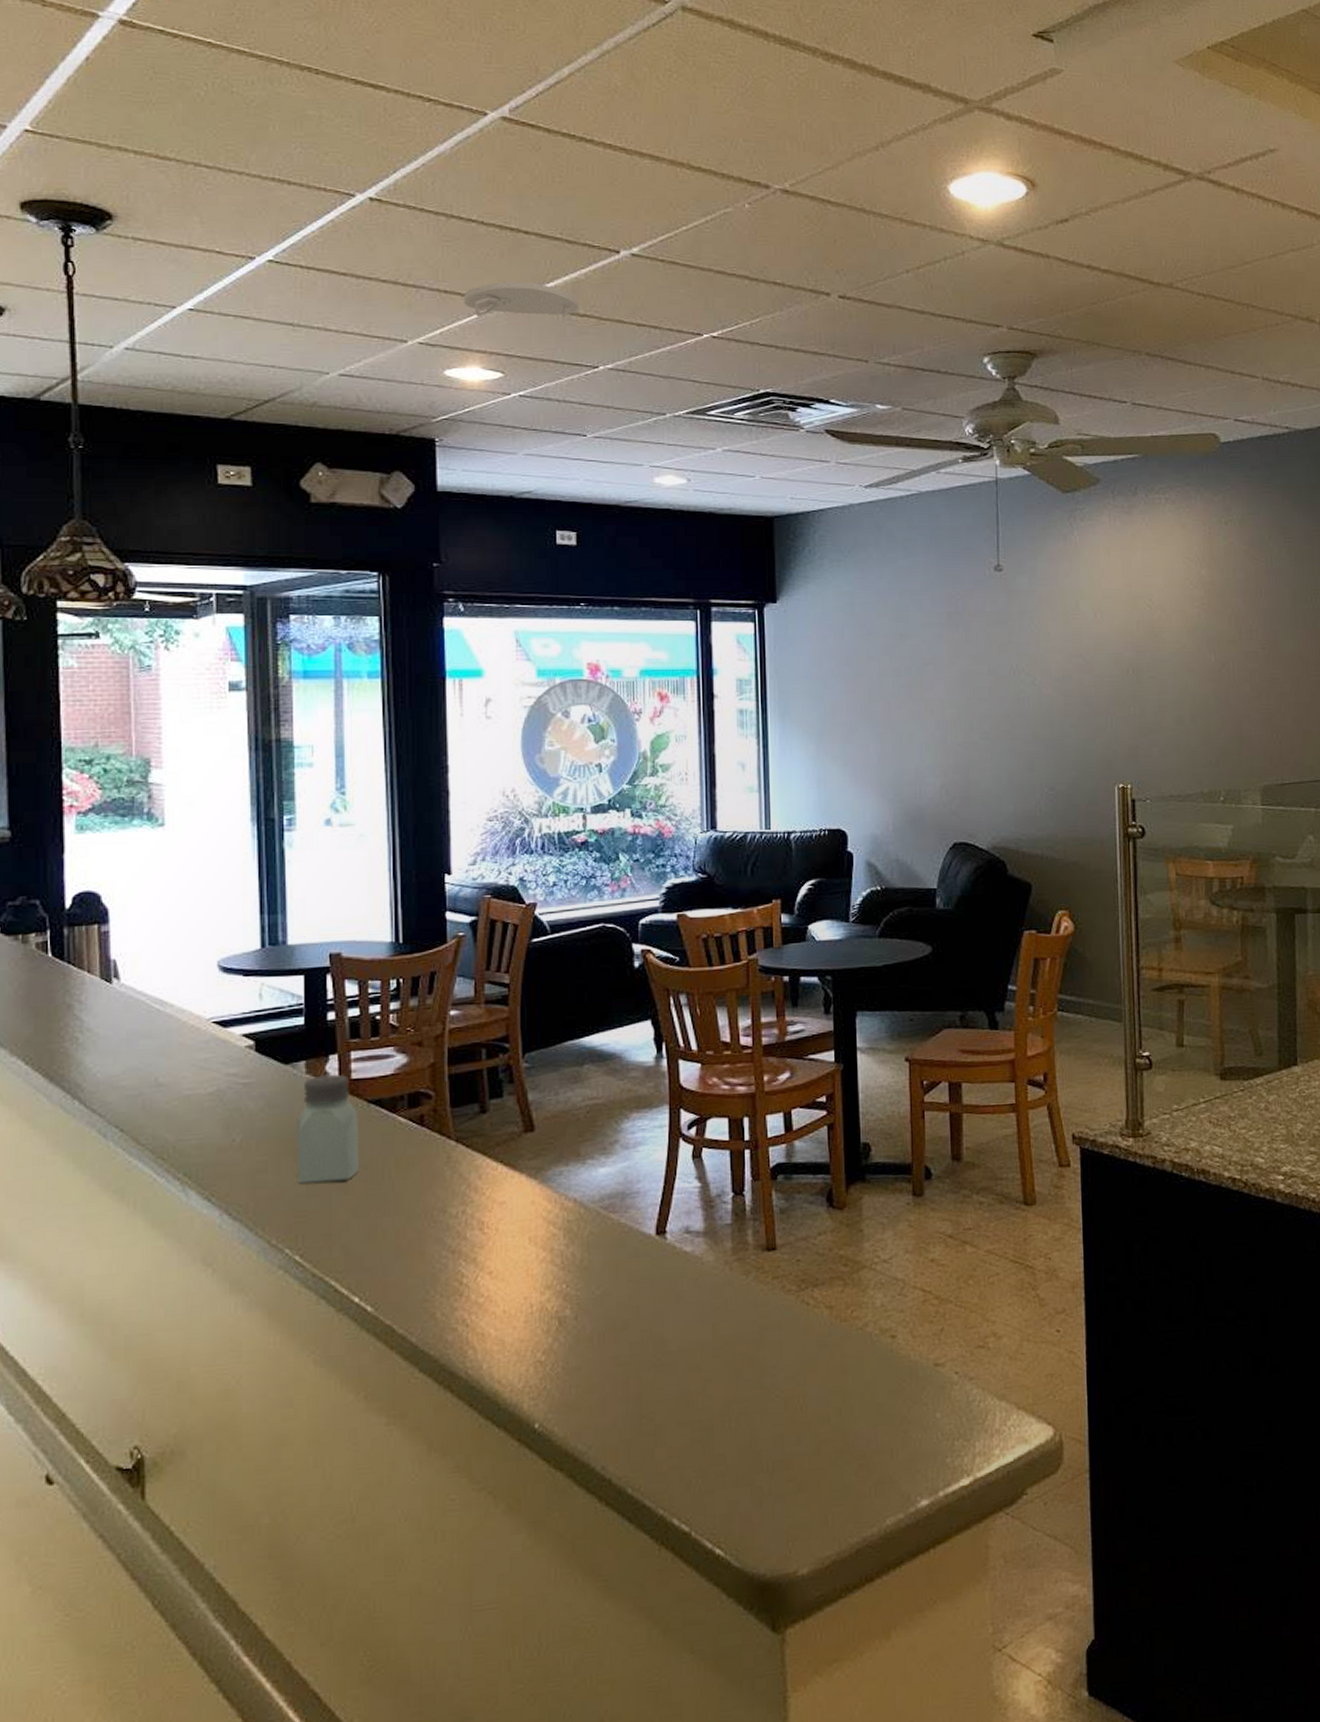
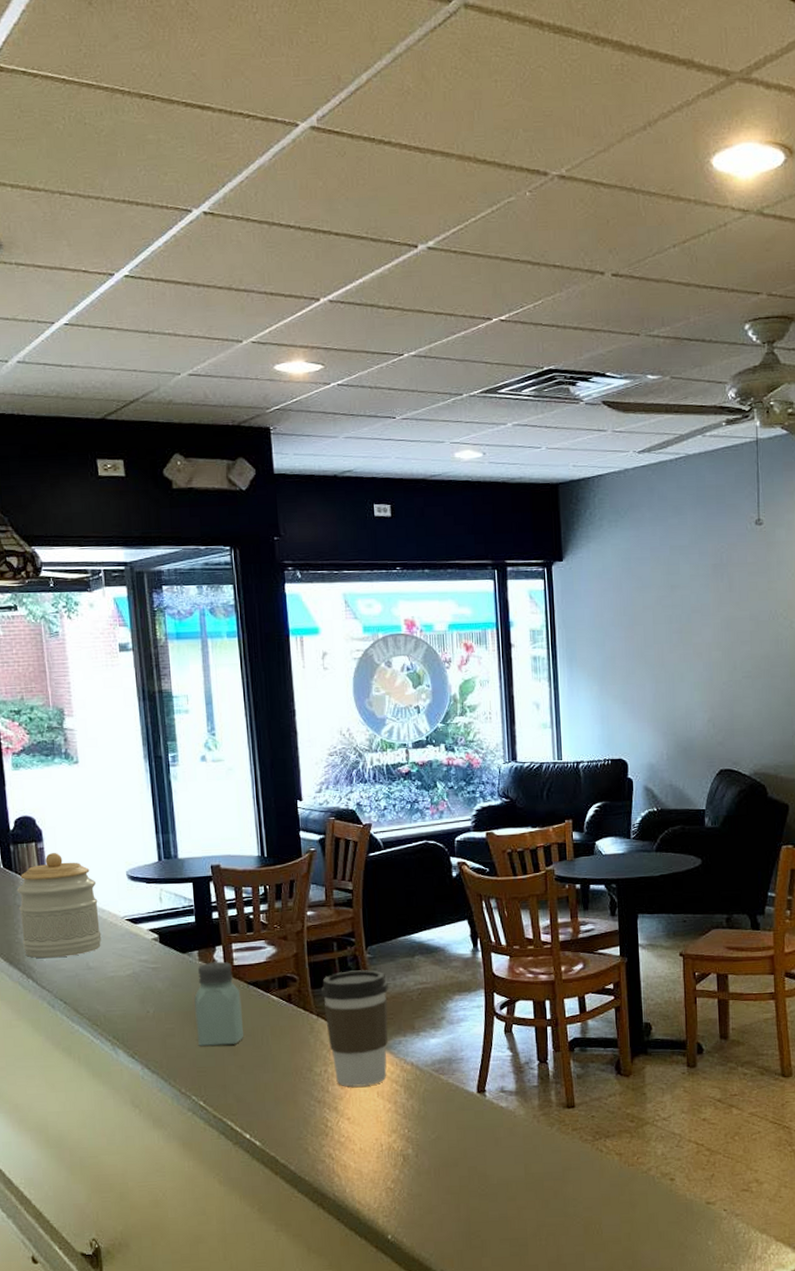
jar: none [67,938,178,1073] -> present [16,853,102,959]
coffee cup: none [462,1082,549,1232] -> present [320,970,389,1087]
smoke detector: present [464,281,579,318] -> none [287,280,385,316]

